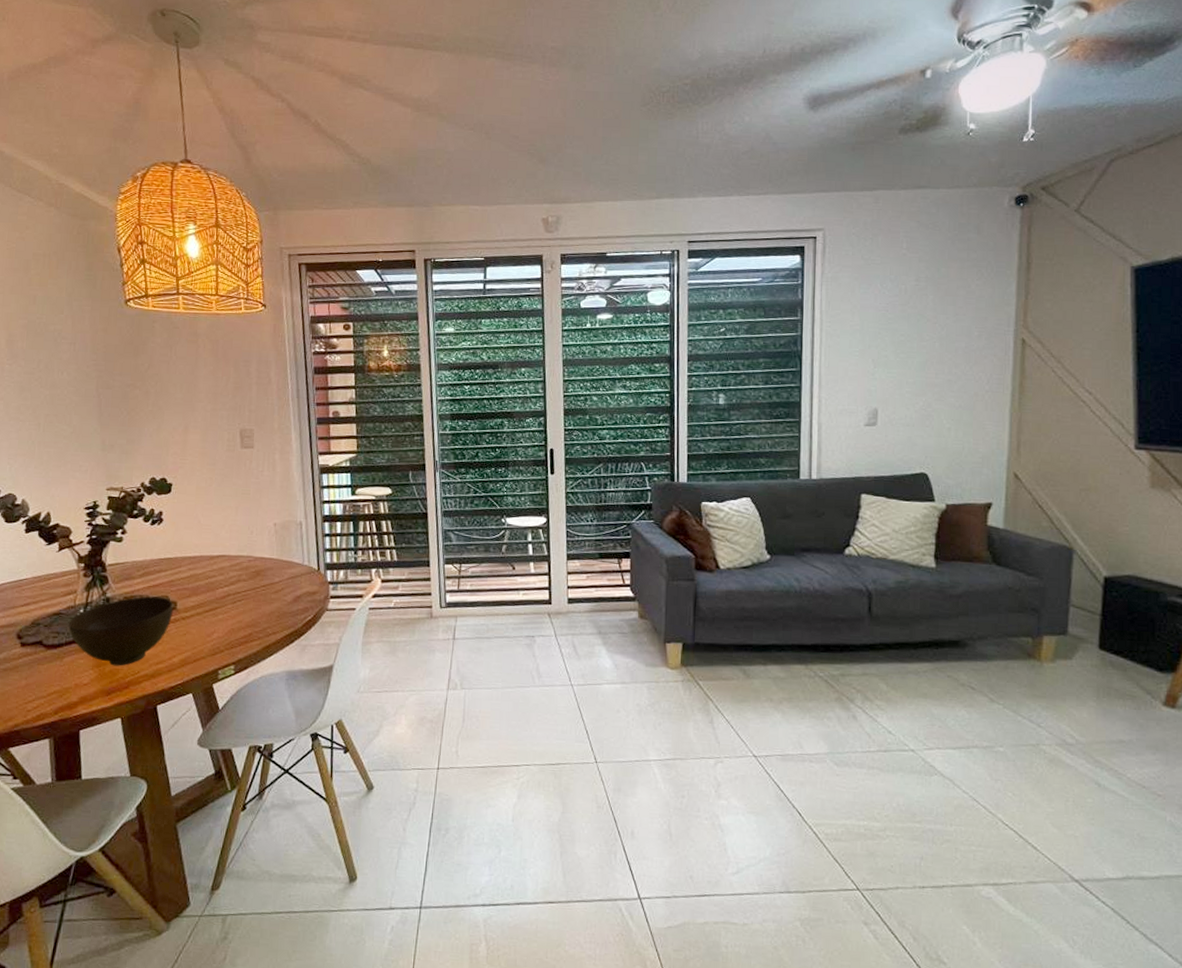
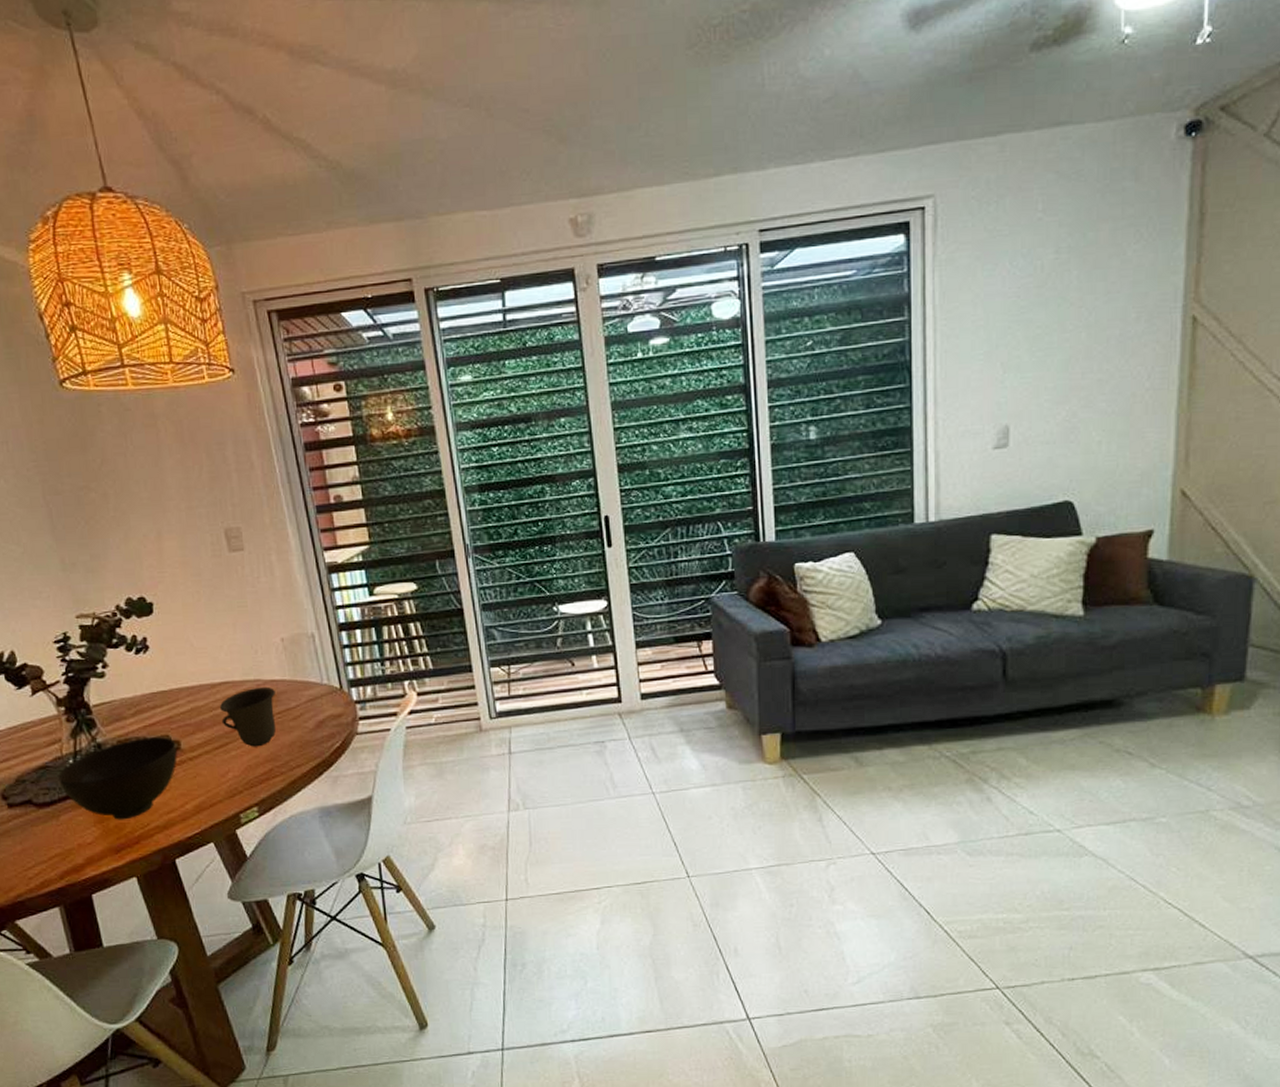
cup: none [214,562,263,614] -> present [220,686,276,747]

